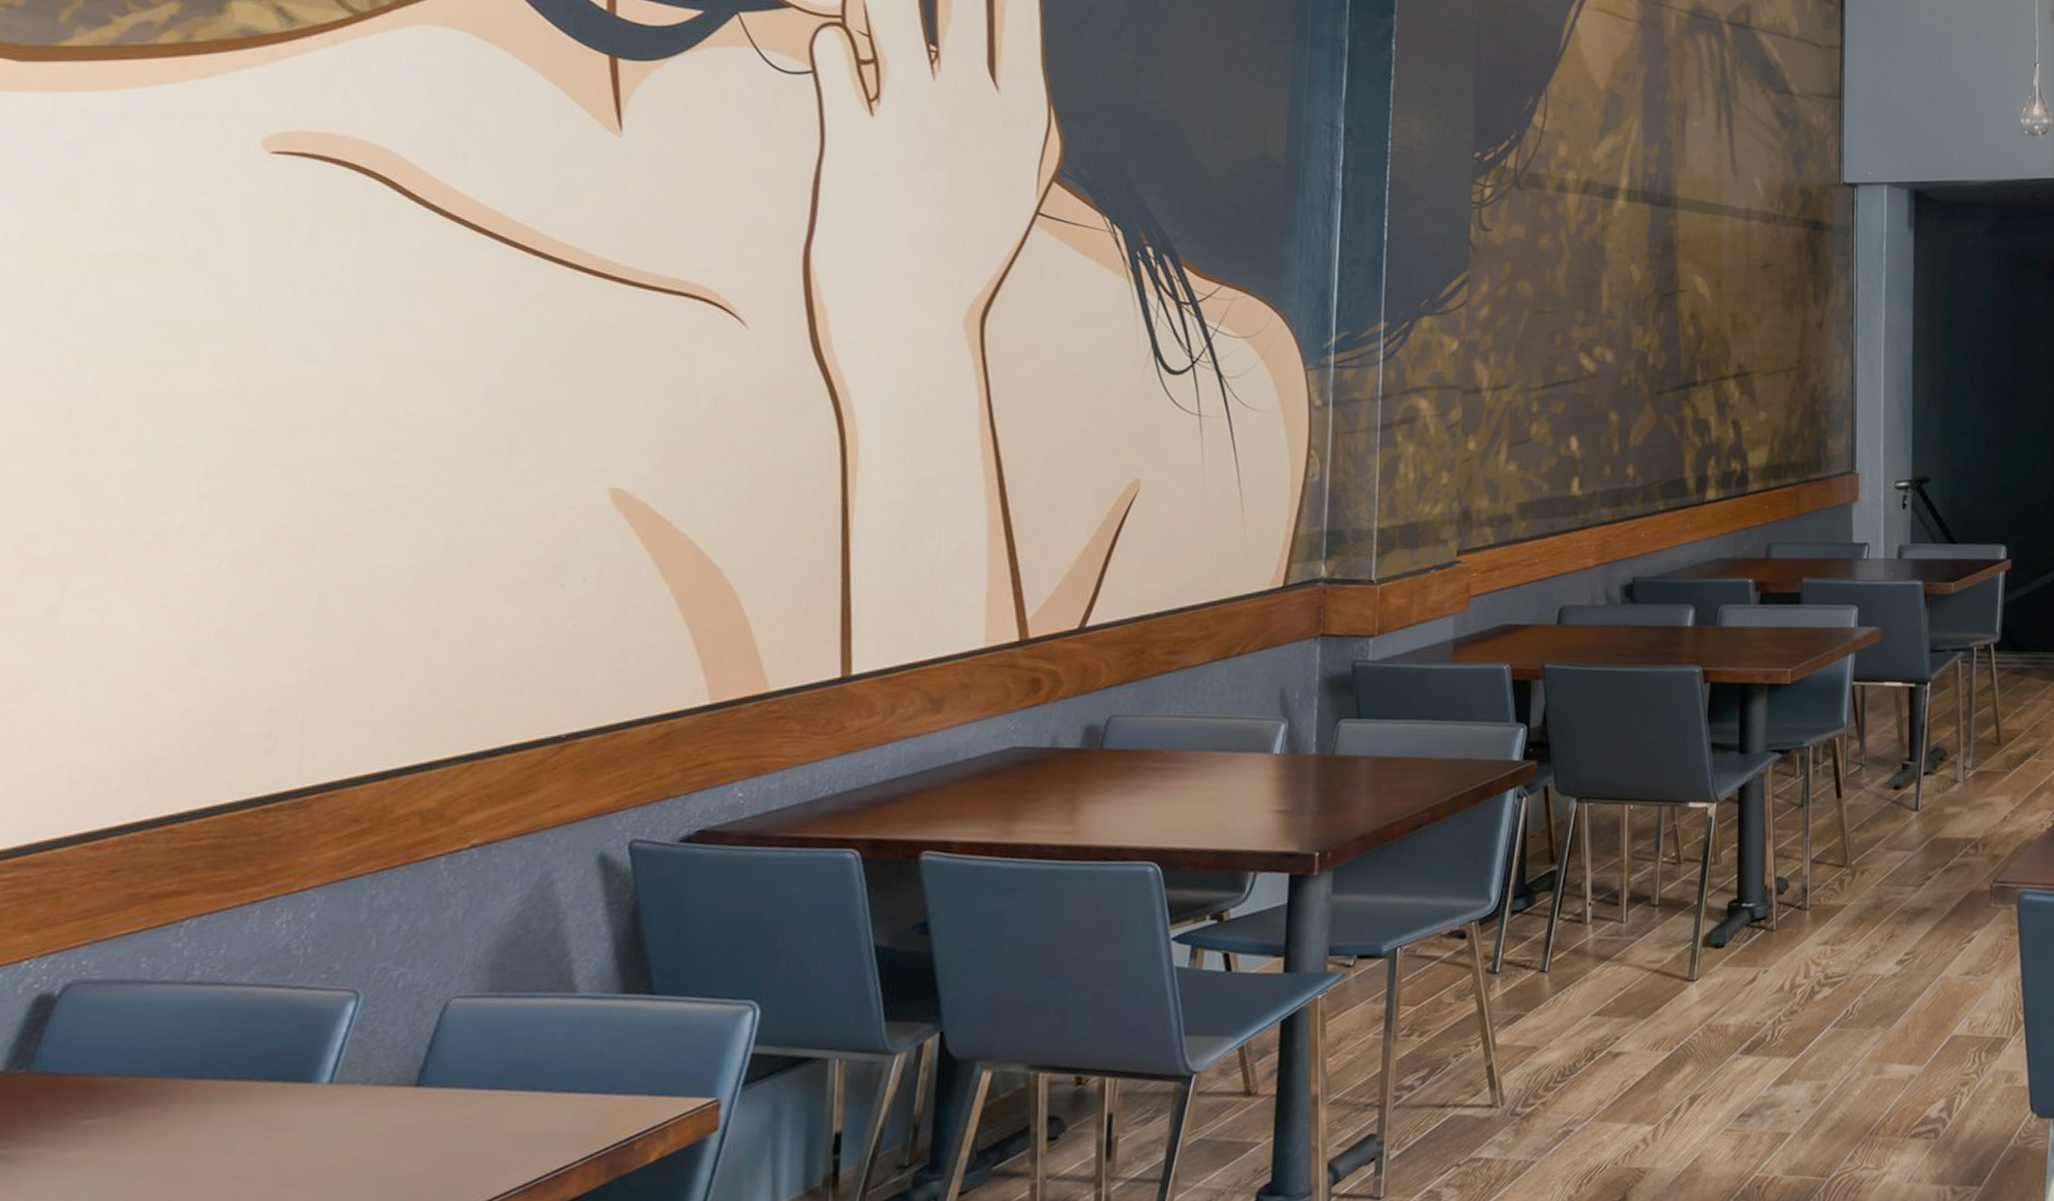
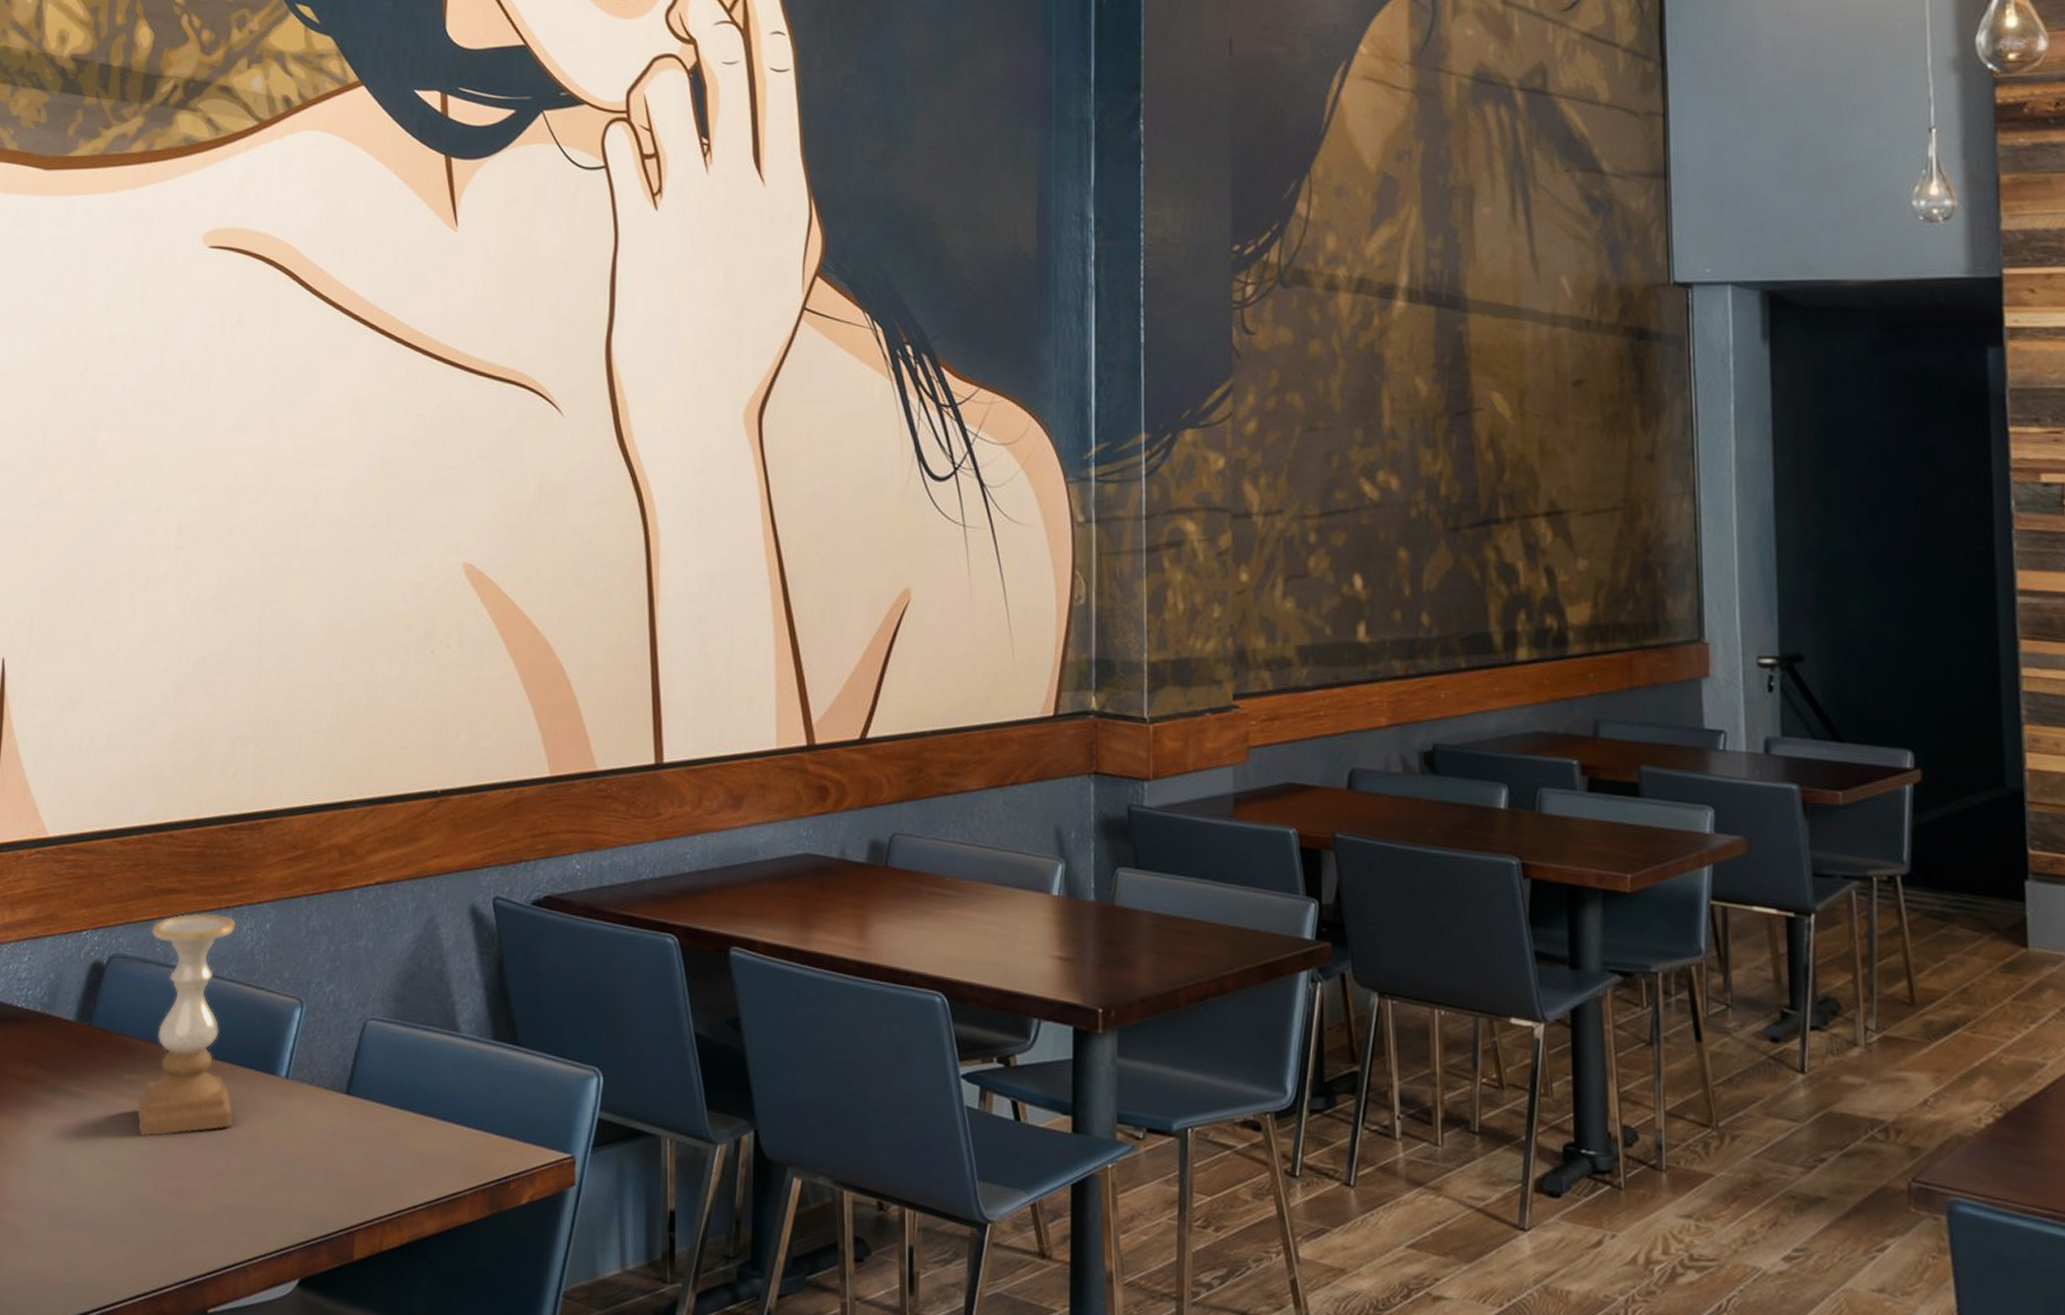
candle holder: none [97,911,265,1189] -> present [137,913,236,1137]

